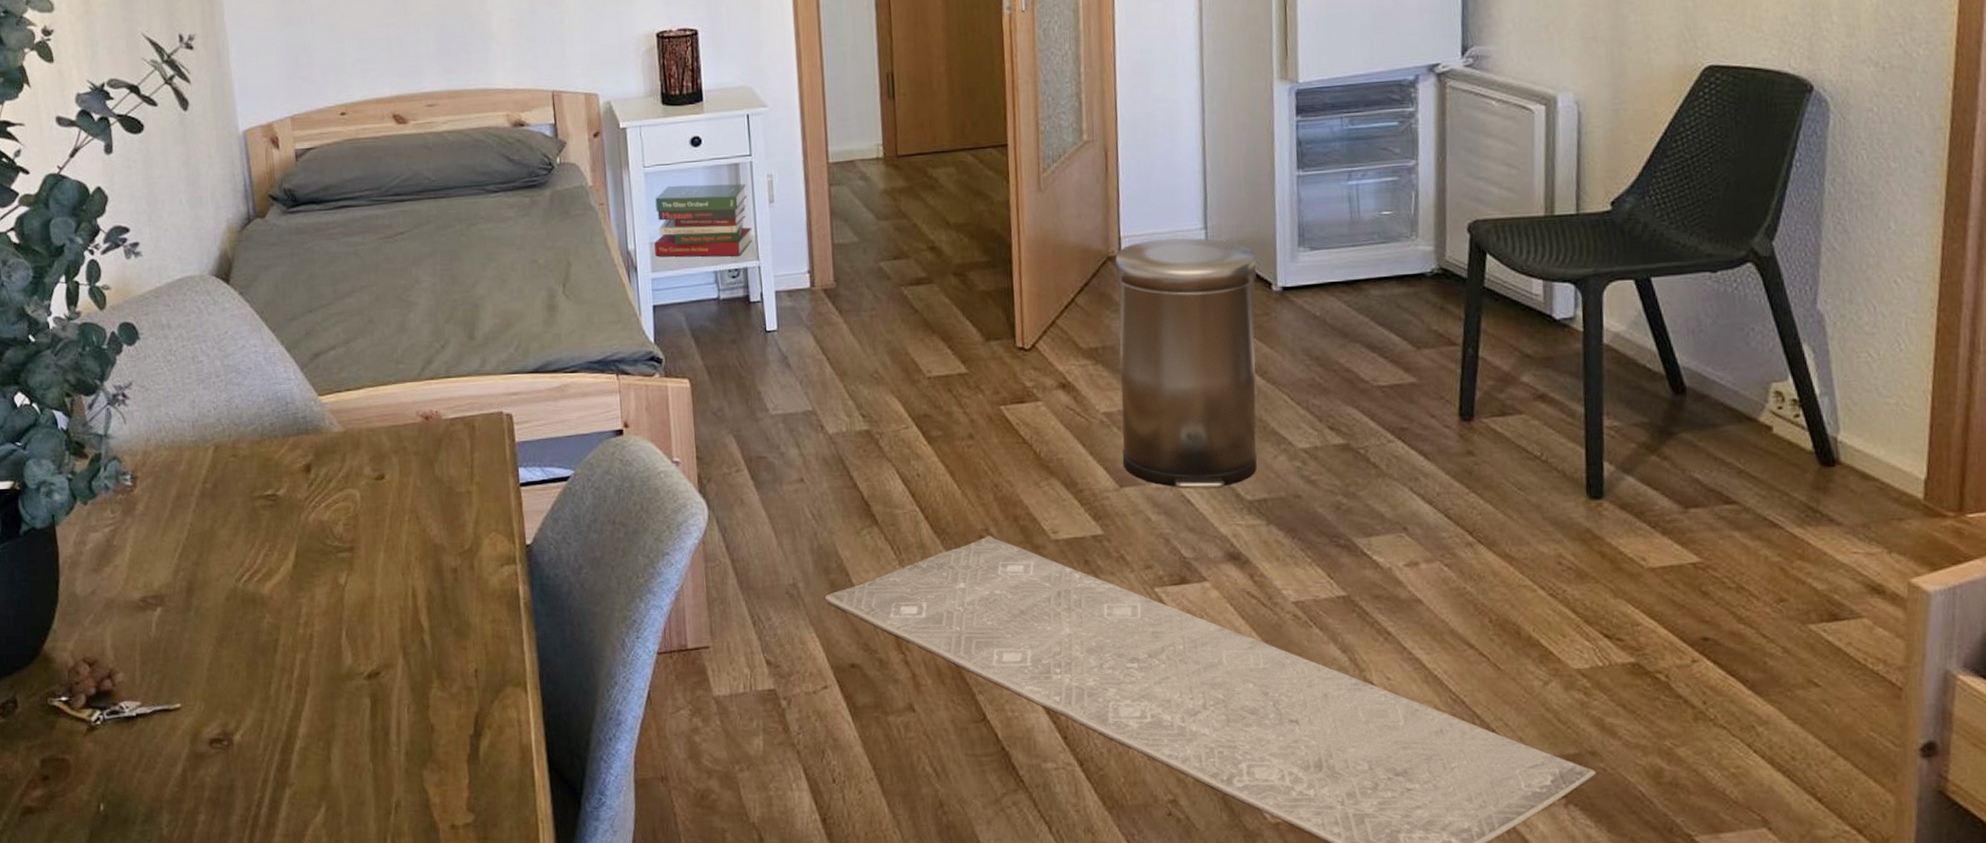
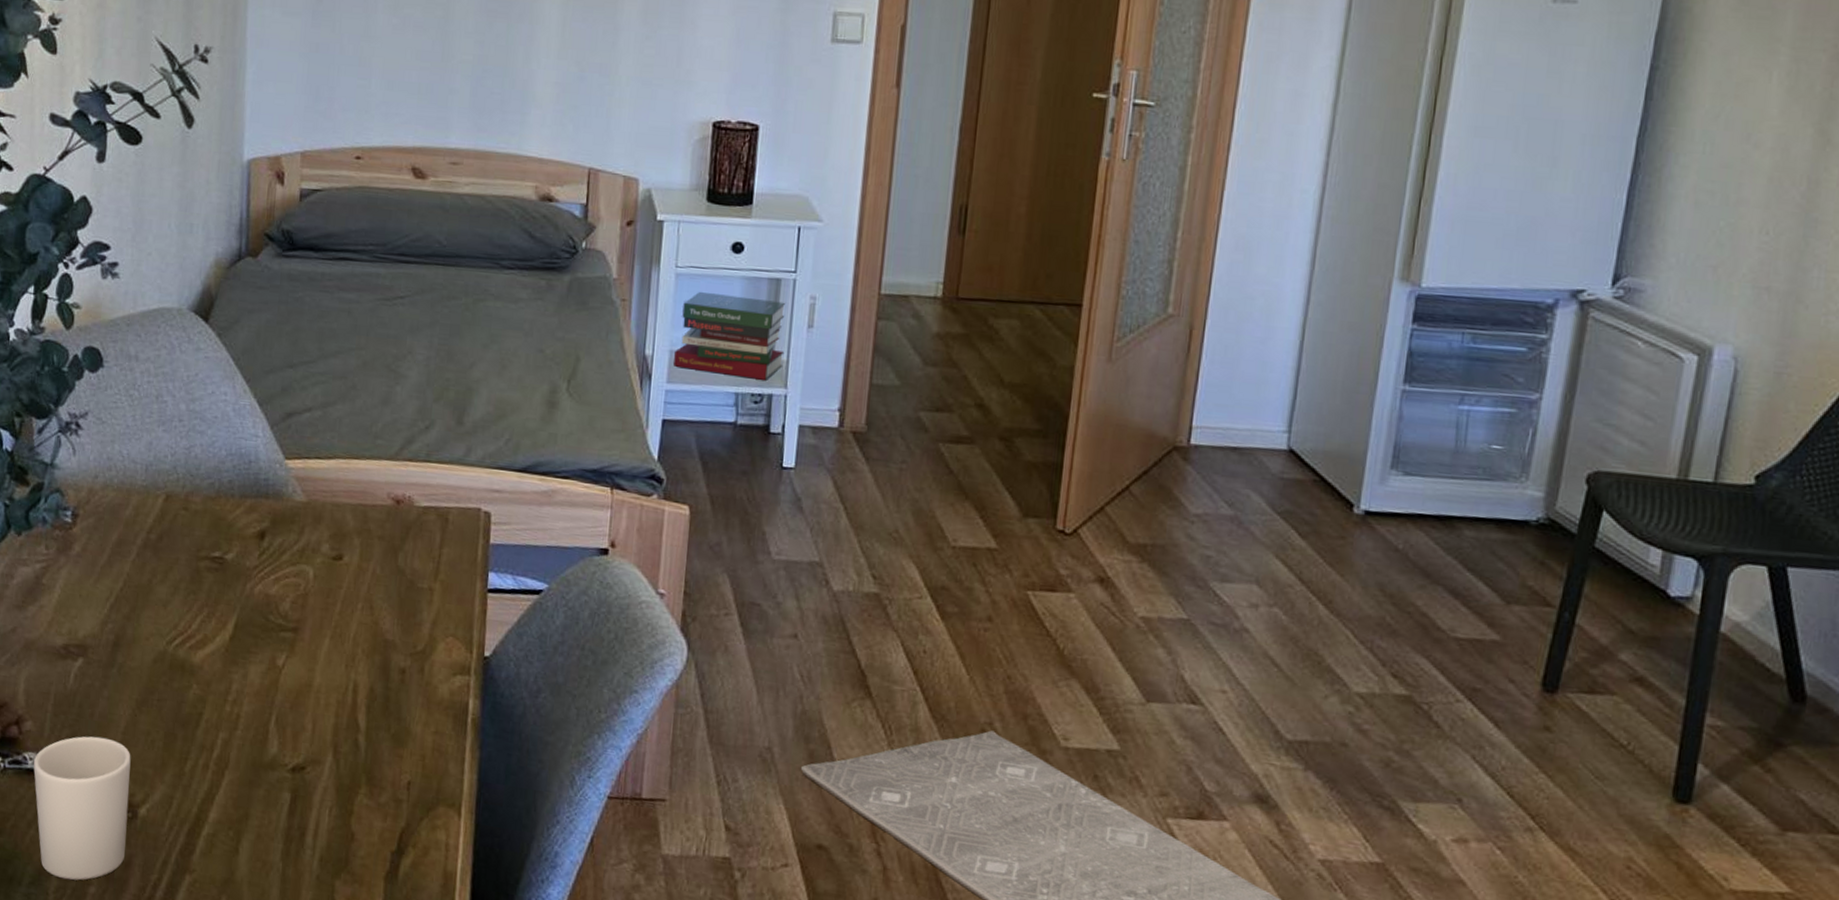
mug: none [129,676,227,812] -> present [33,736,131,881]
pedal bin: present [1115,238,1257,490] -> none [1153,435,1341,722]

